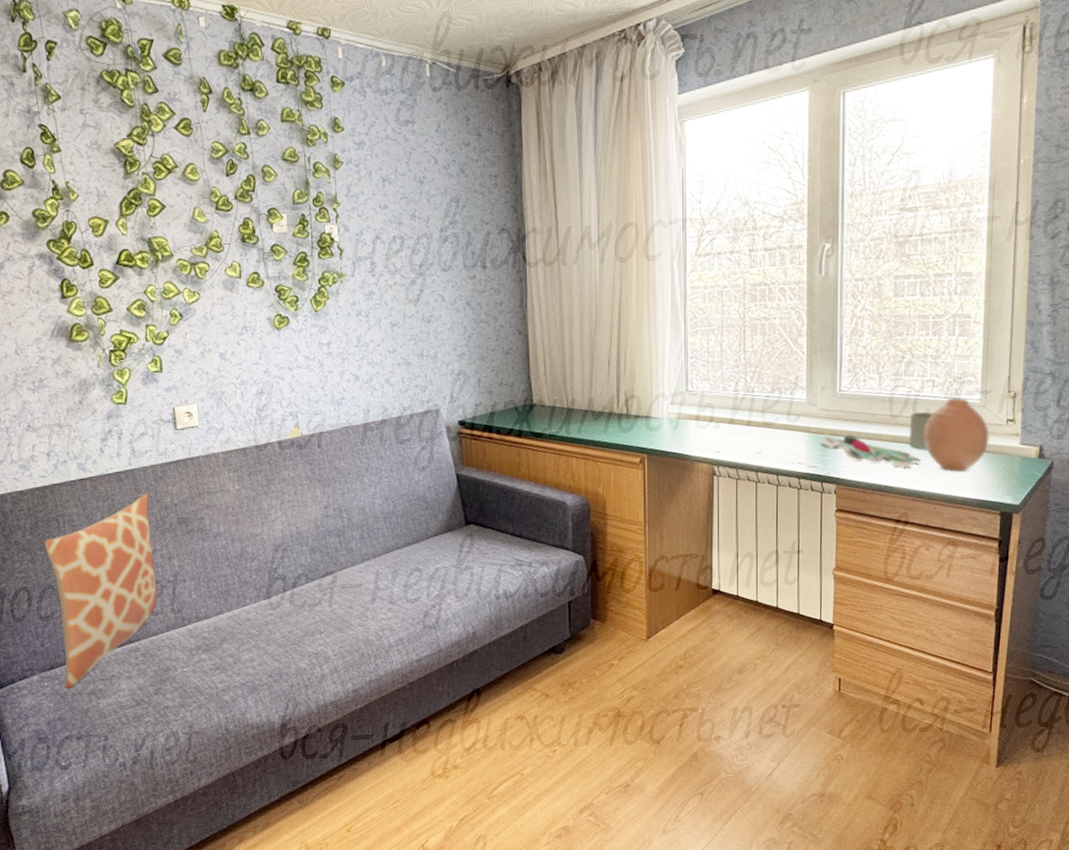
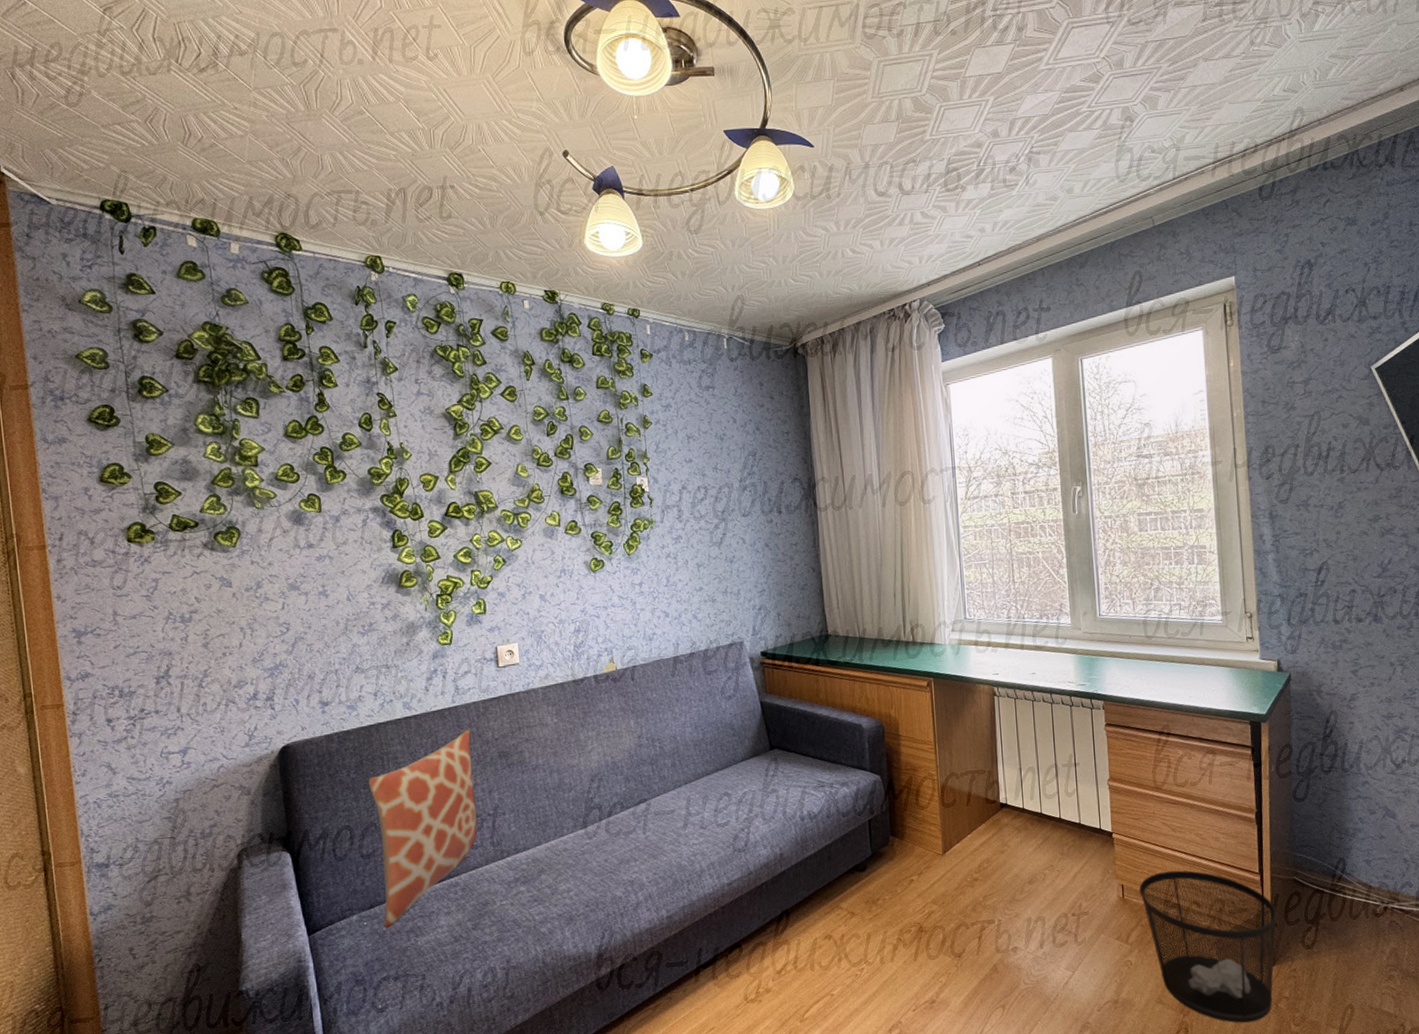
paper: present [819,433,922,468] -> none [1086,654,1177,683]
waste bin: none [858,666,1008,822] -> present [1139,870,1277,1023]
mug: present [909,411,933,450] -> none [1162,632,1183,667]
vase: present [923,398,990,472] -> none [1175,619,1234,686]

